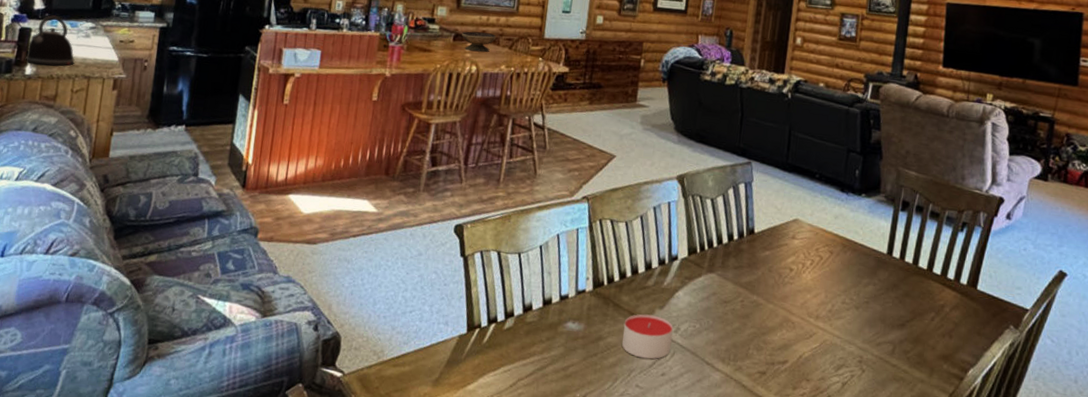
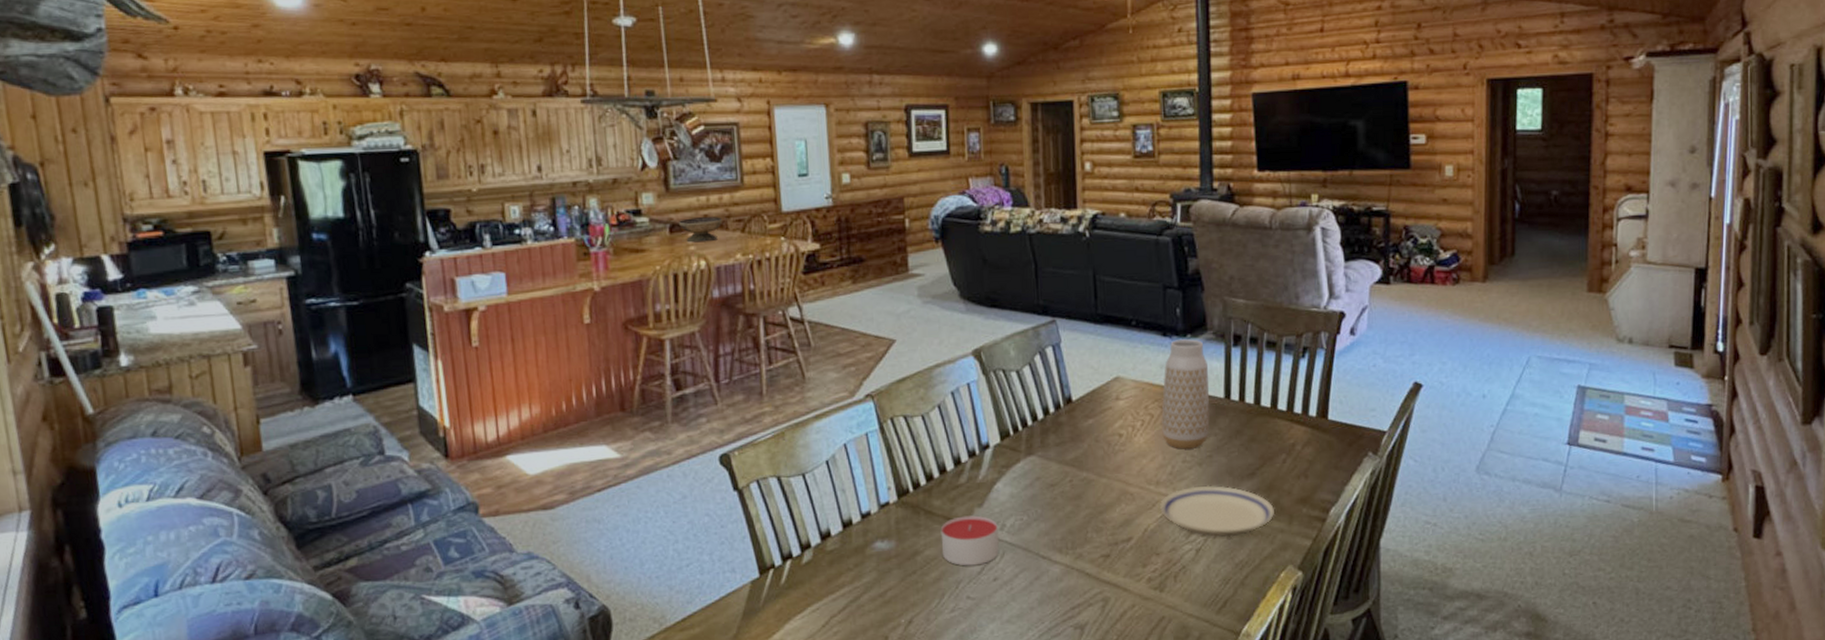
kettle: present [26,15,75,67] -> none [113,284,184,353]
plate: none [816,326,918,378] -> present [1160,485,1274,538]
vase: none [827,196,877,293] -> present [1161,339,1210,449]

